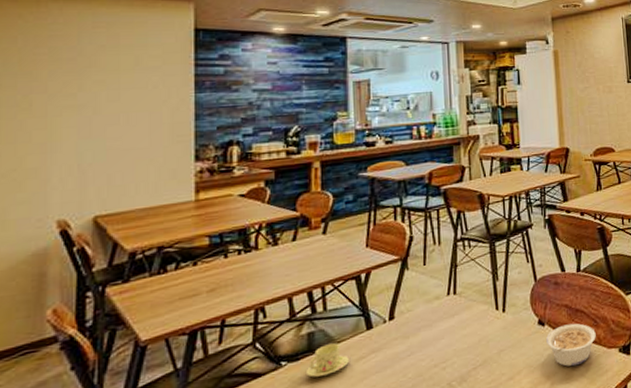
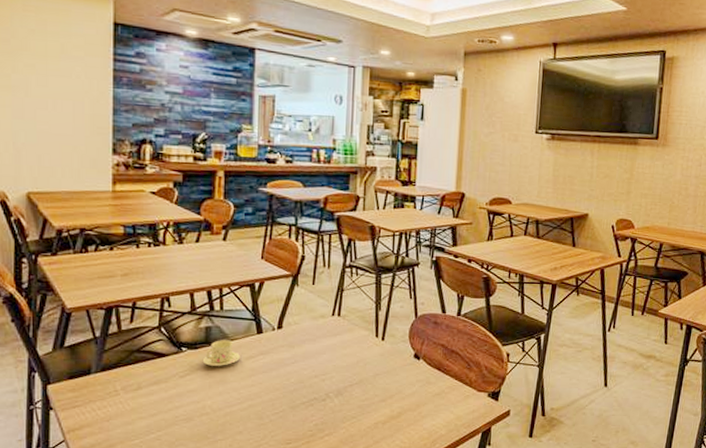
legume: present [546,323,596,367] -> none [420,362,468,401]

